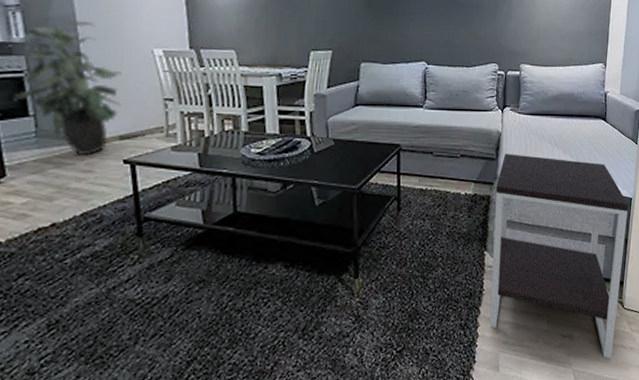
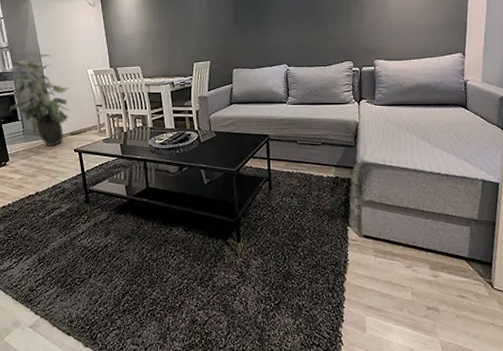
side table: present [489,154,629,359] -> none [354,141,496,335]

